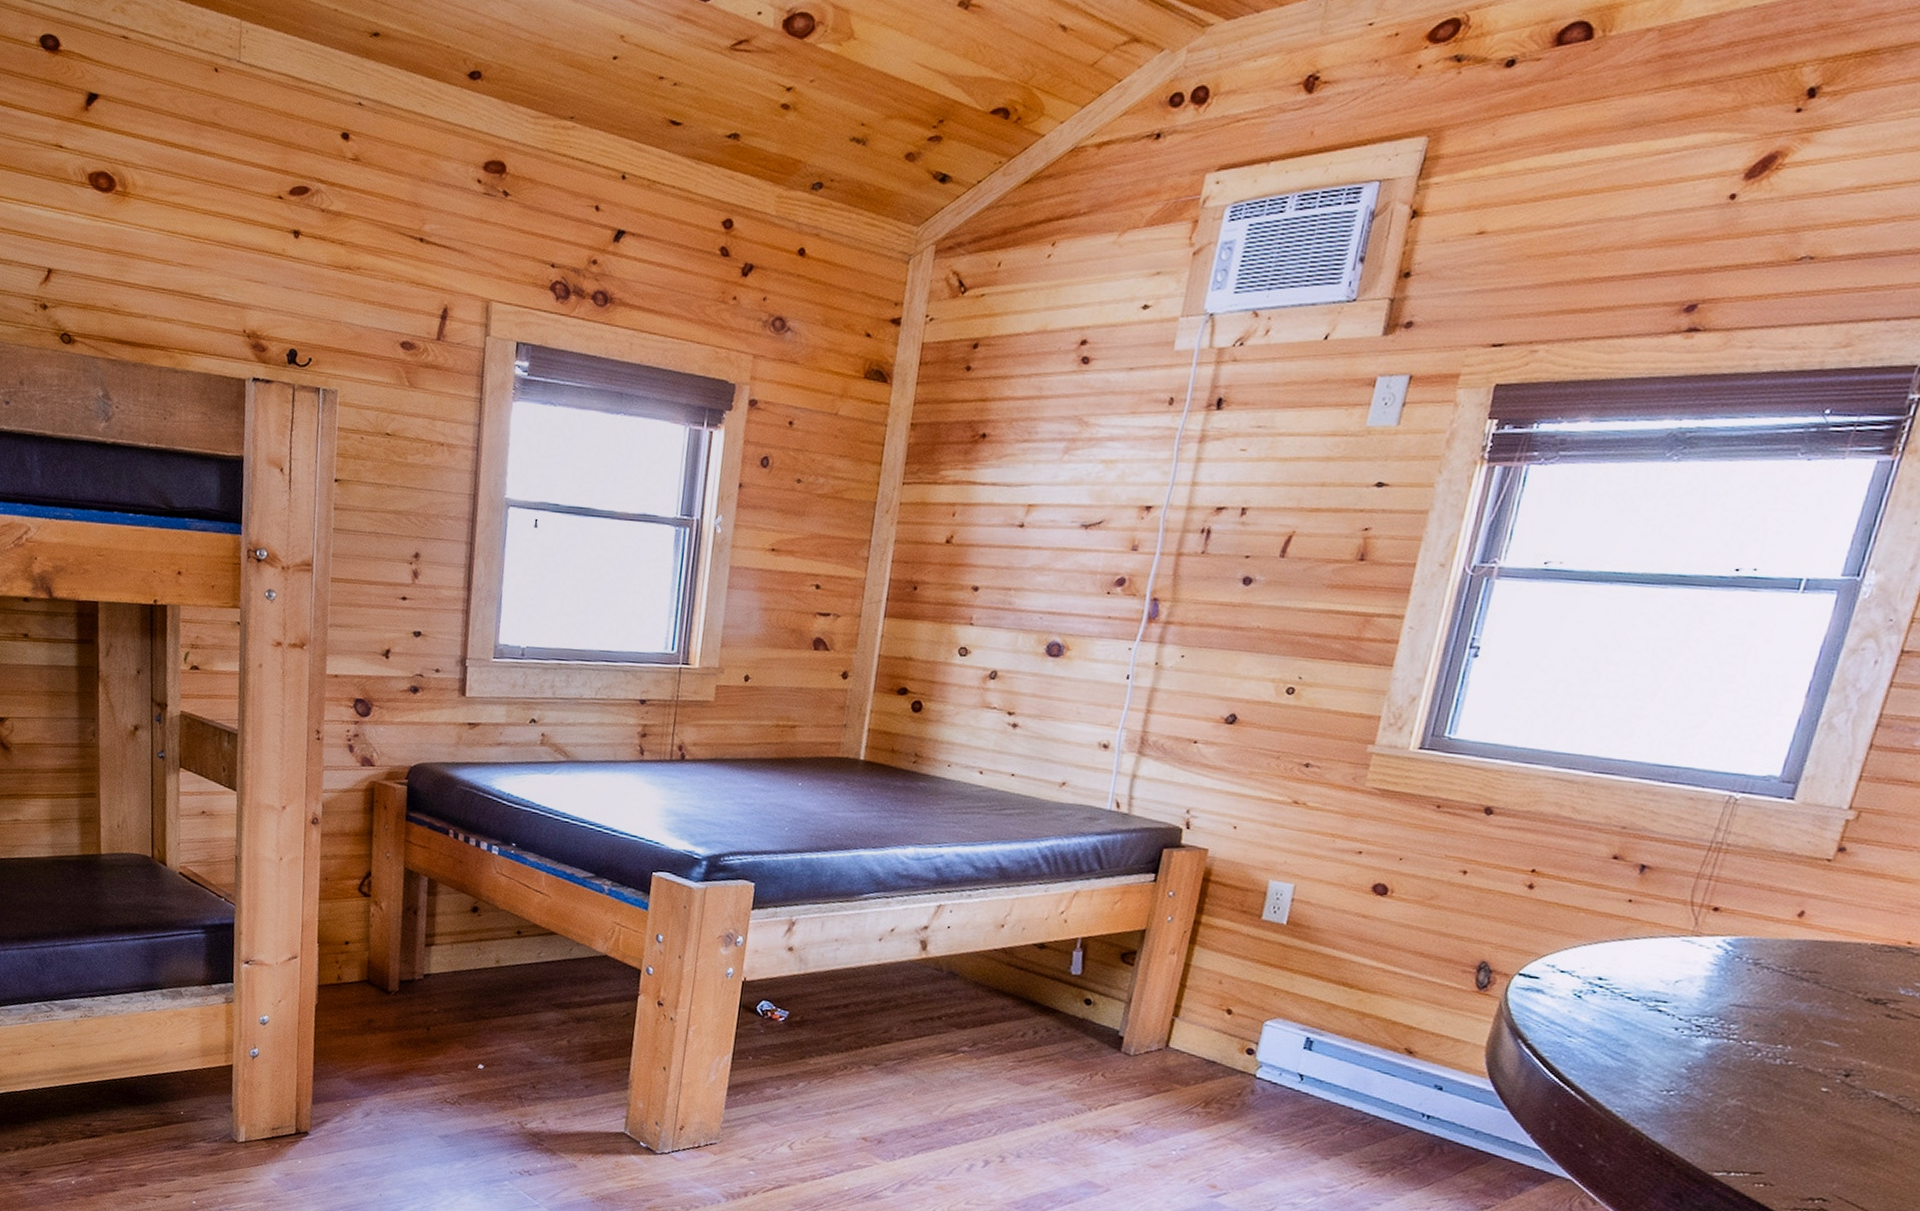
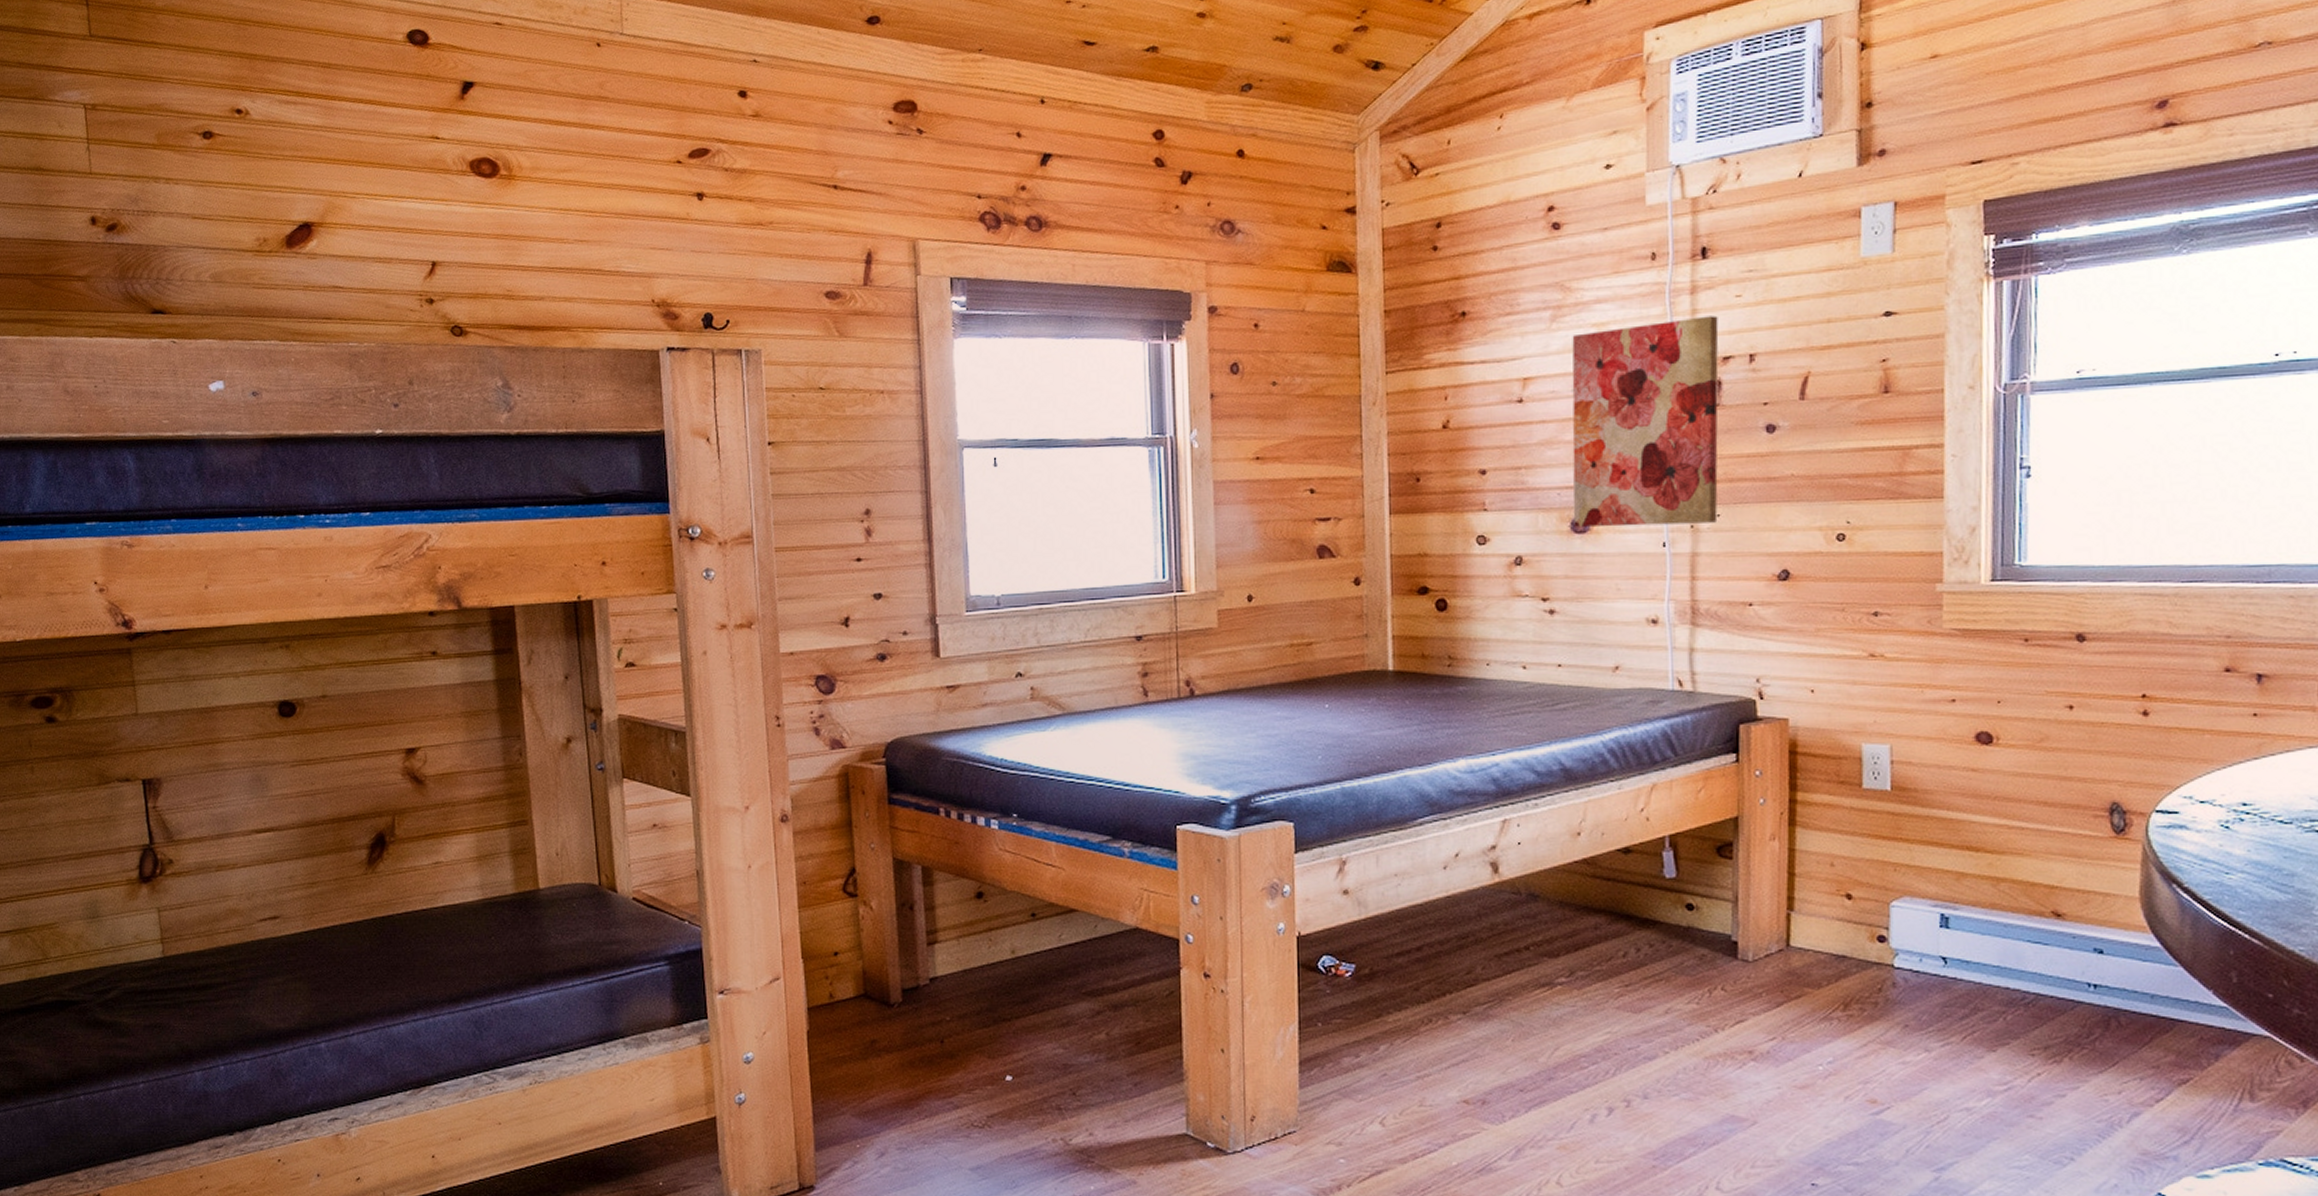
wall art: none [1049,465,1220,663] -> present [1572,316,1719,527]

